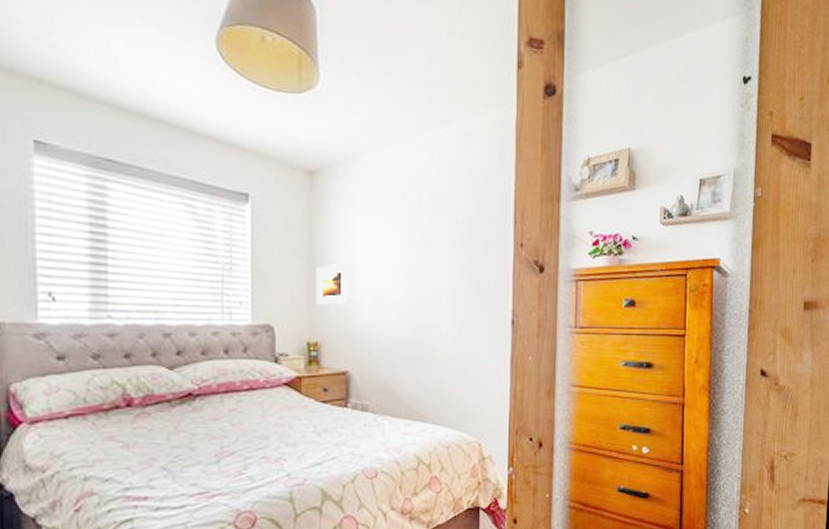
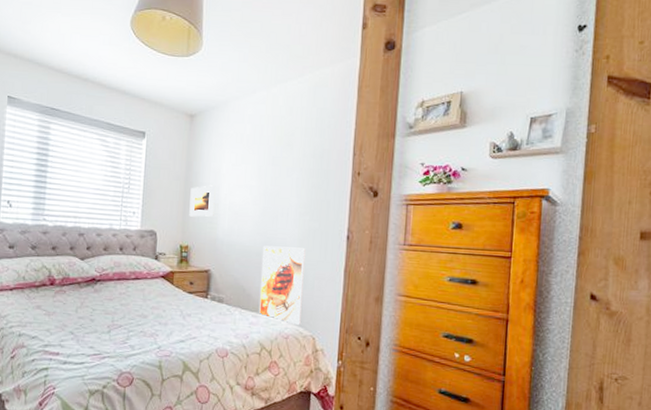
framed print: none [412,337,465,431] -> present [258,245,306,326]

